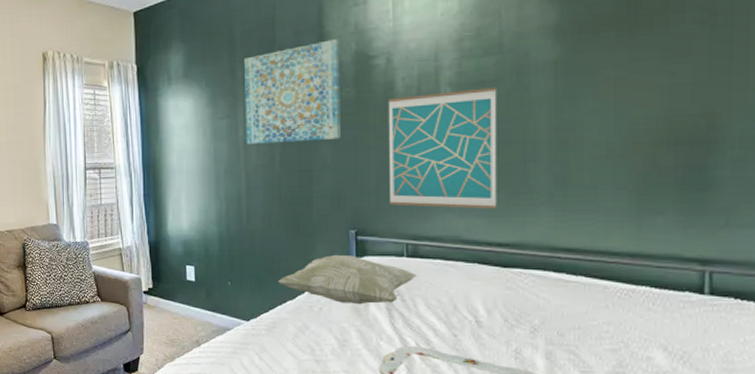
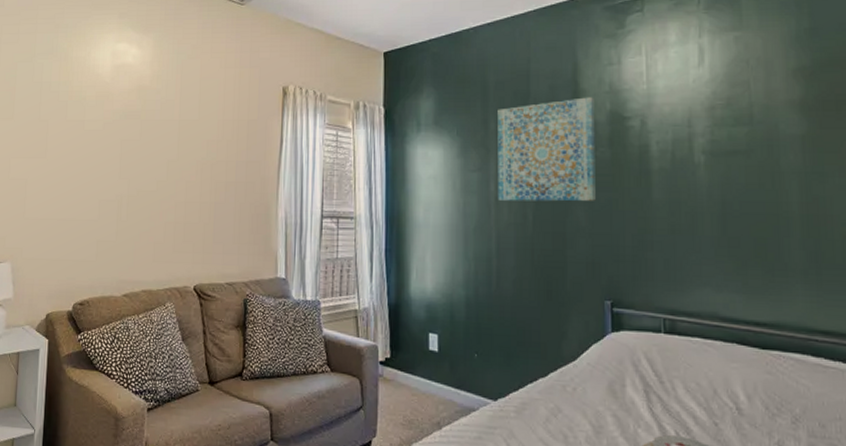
decorative pillow: present [278,254,417,305] -> none [529,327,675,386]
wall art: present [388,87,497,210] -> none [643,157,753,286]

